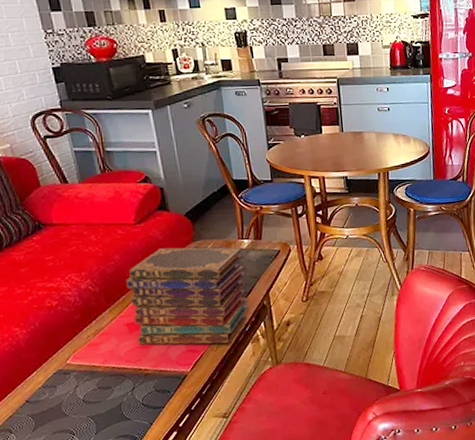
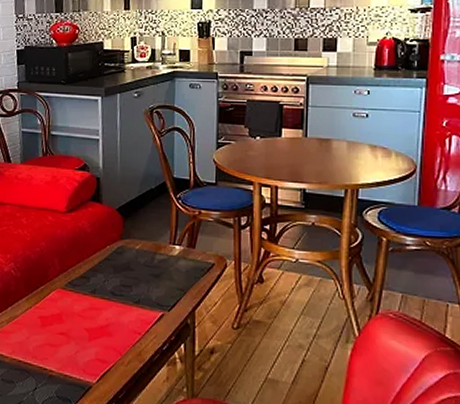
book stack: present [126,247,249,345] -> none [47,242,173,361]

